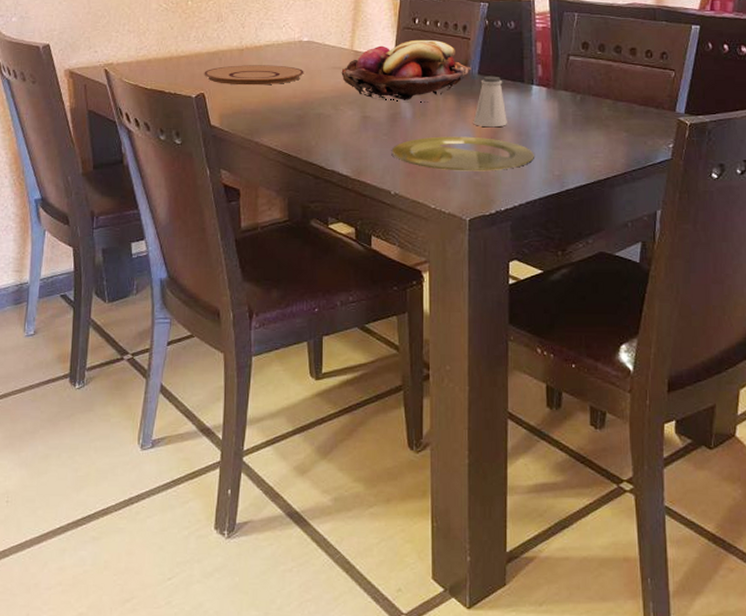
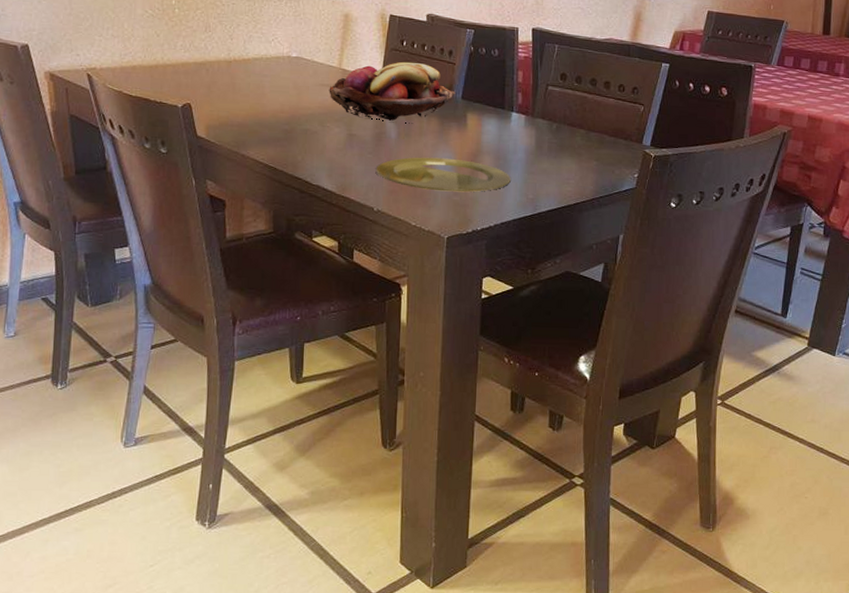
plate: present [204,65,304,86] -> none [190,77,292,99]
saltshaker: present [473,76,507,128] -> none [455,101,487,151]

